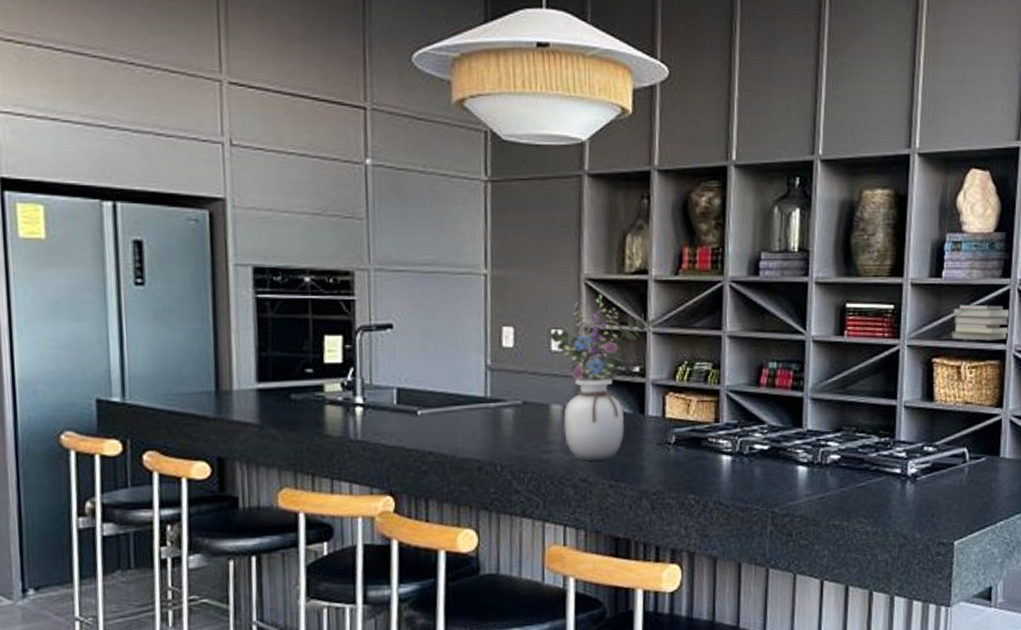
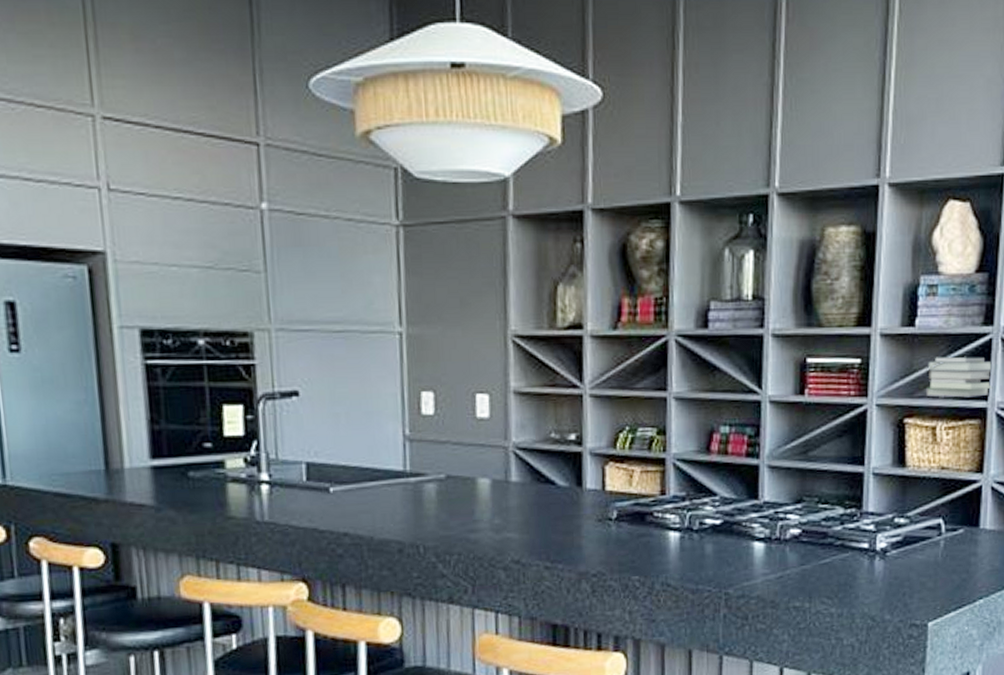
bouquet: present [549,294,656,461] -> none [474,353,593,541]

